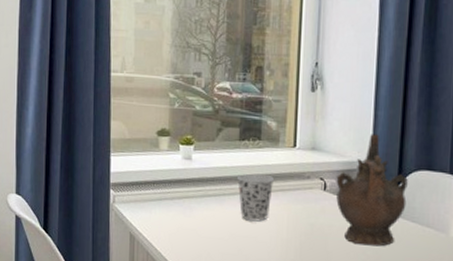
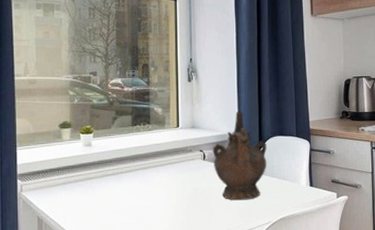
cup: present [238,173,274,222] -> none [132,152,162,193]

